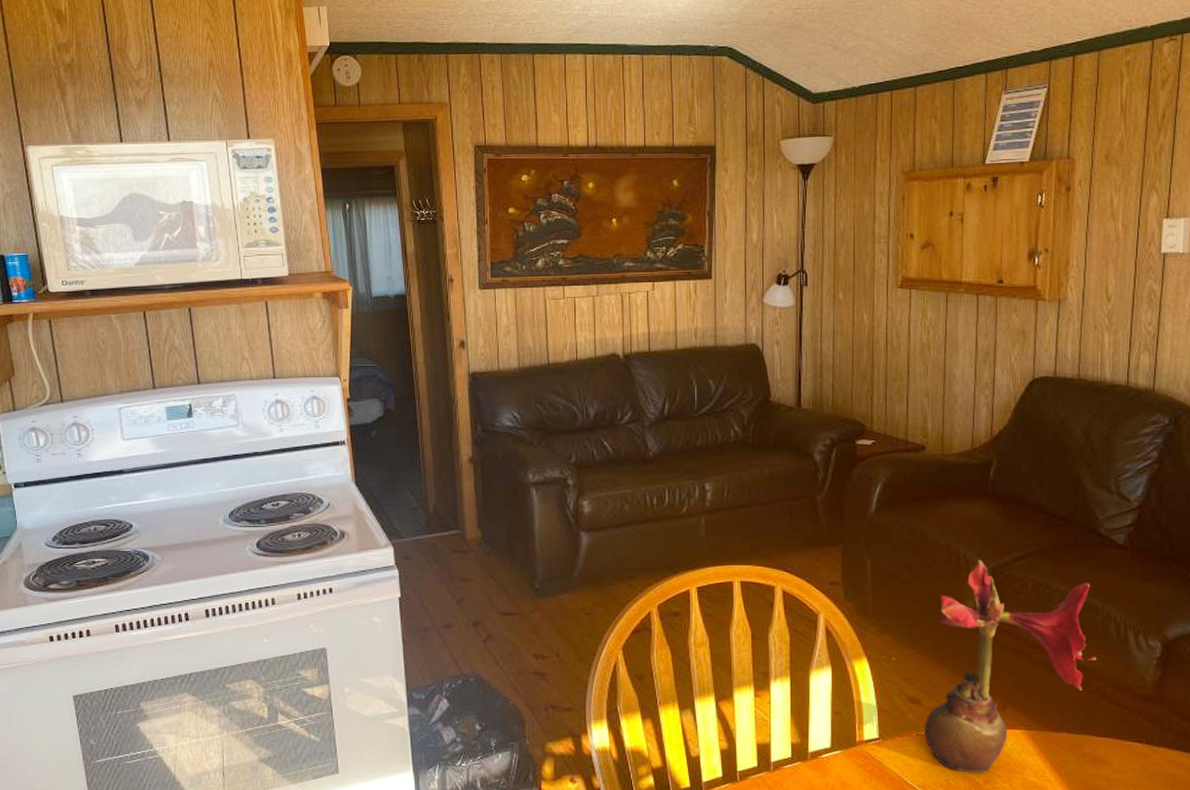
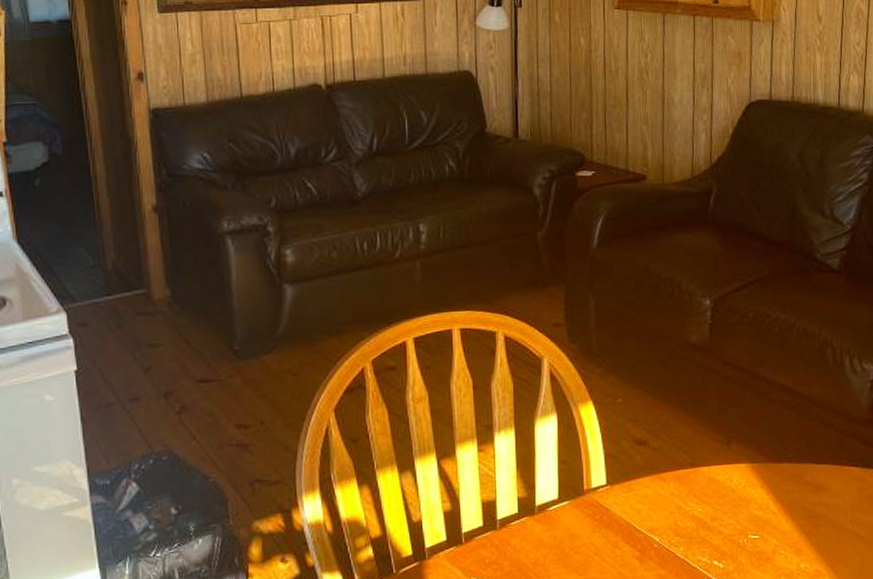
flower: present [924,559,1097,773] -> none [651,291,815,513]

